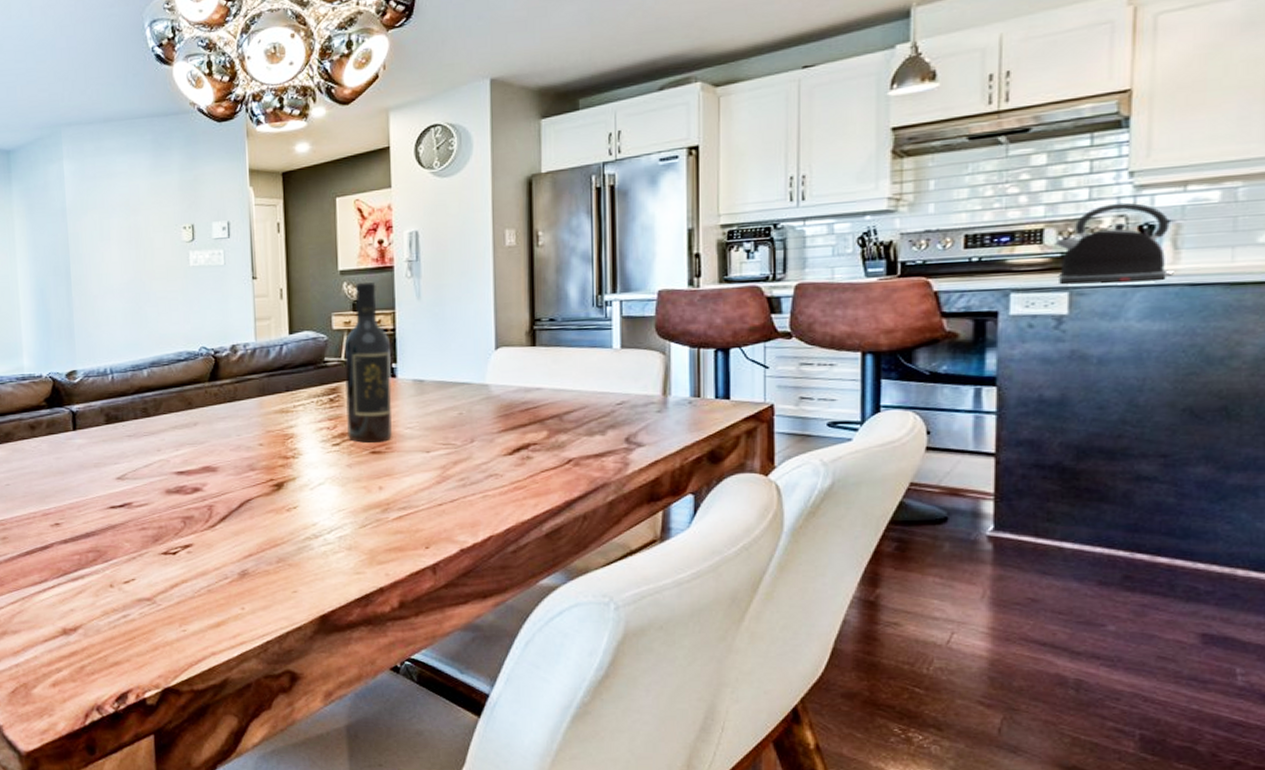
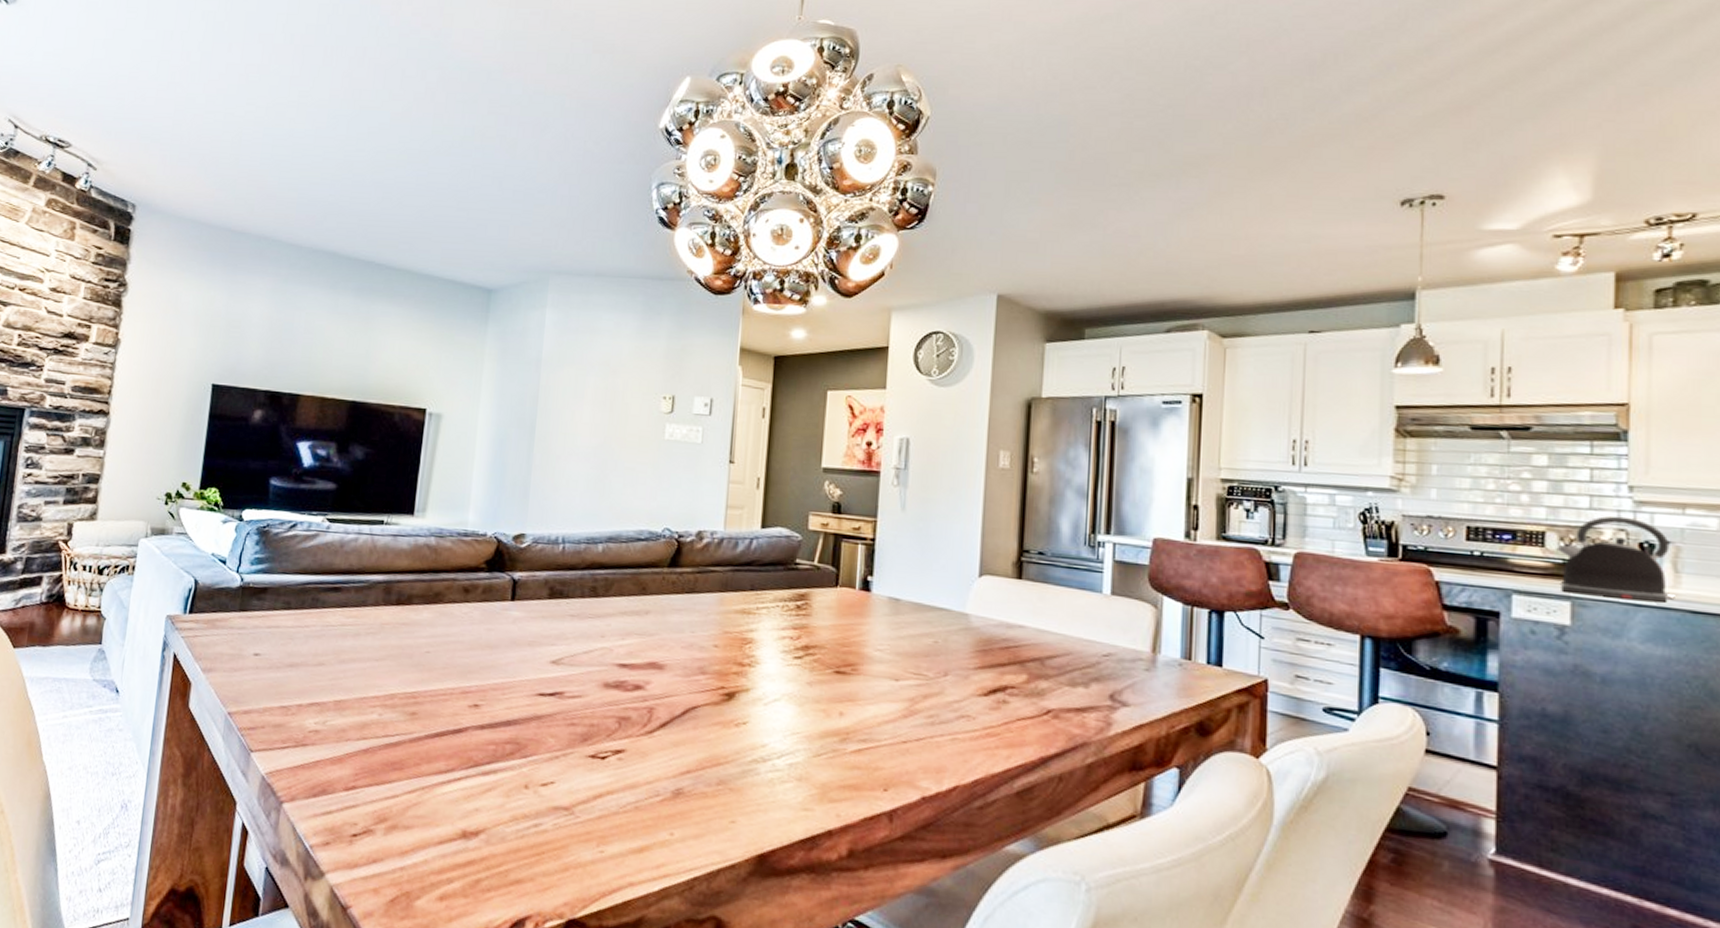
wine bottle: present [344,282,393,443] -> none [812,484,868,662]

